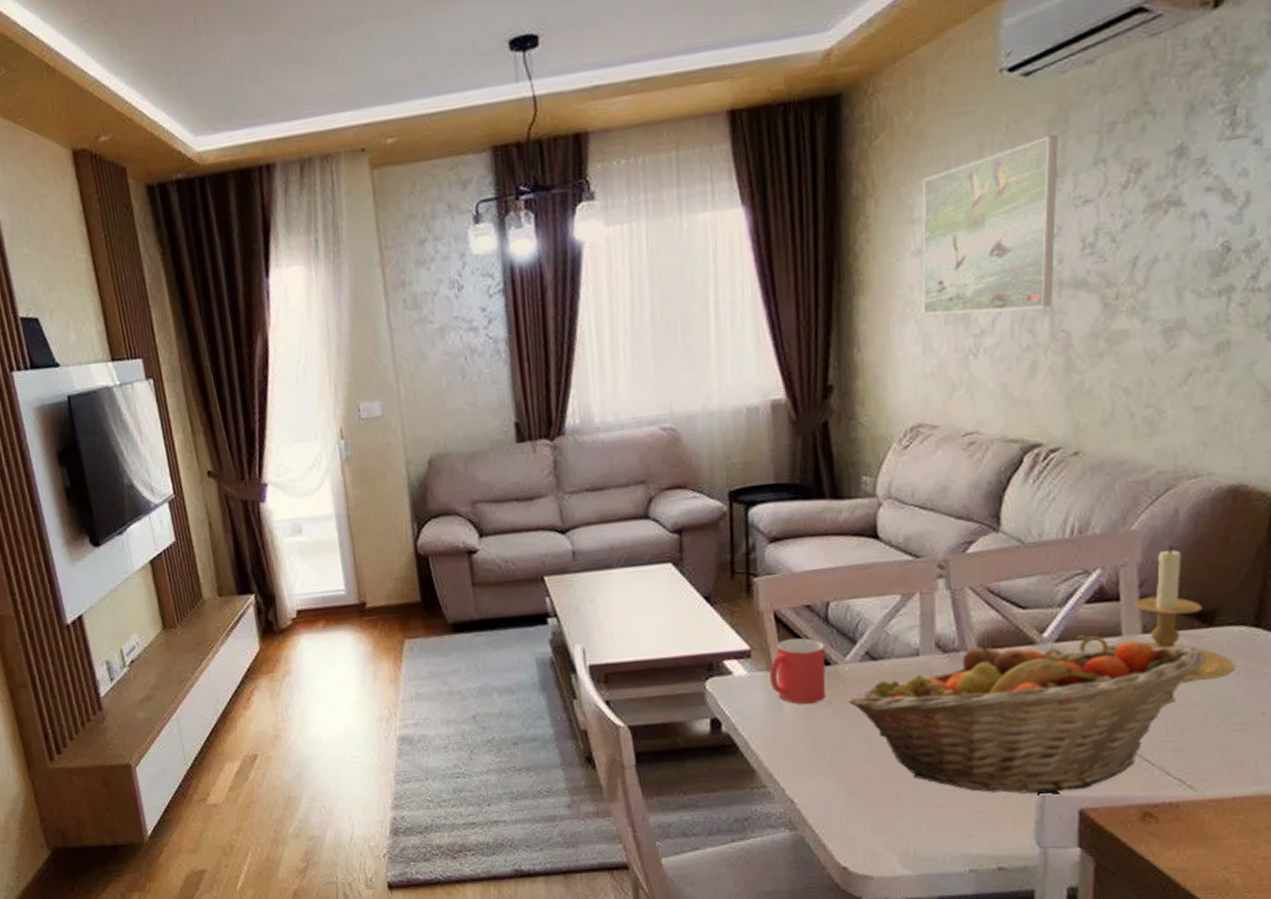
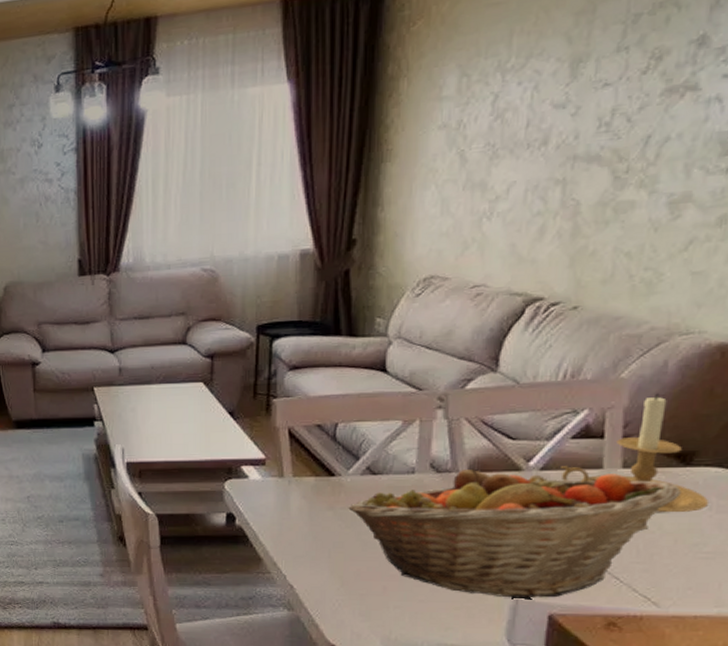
mug: present [770,638,826,705] -> none [281,451,330,508]
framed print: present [922,135,1058,315] -> none [443,24,584,182]

